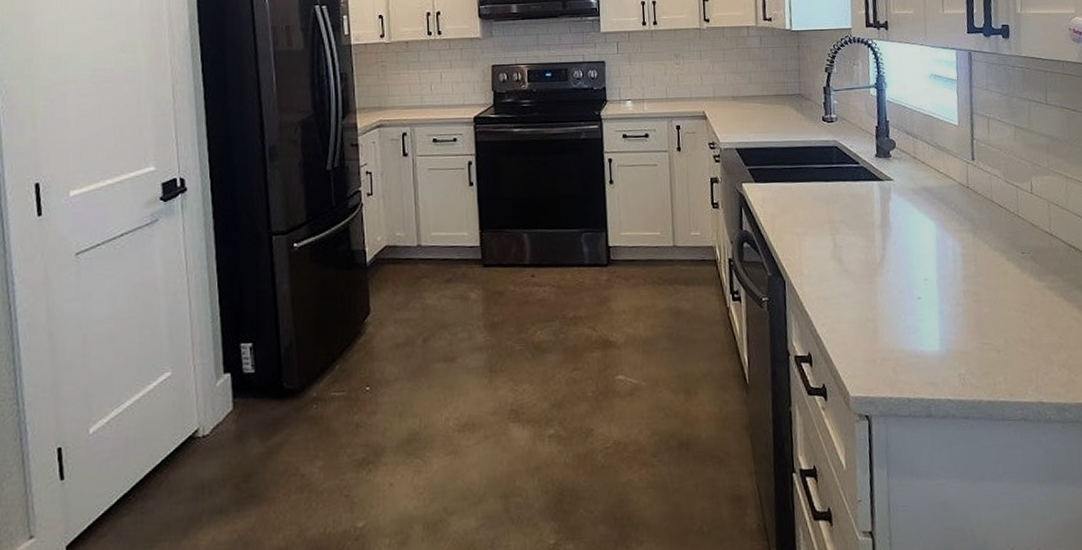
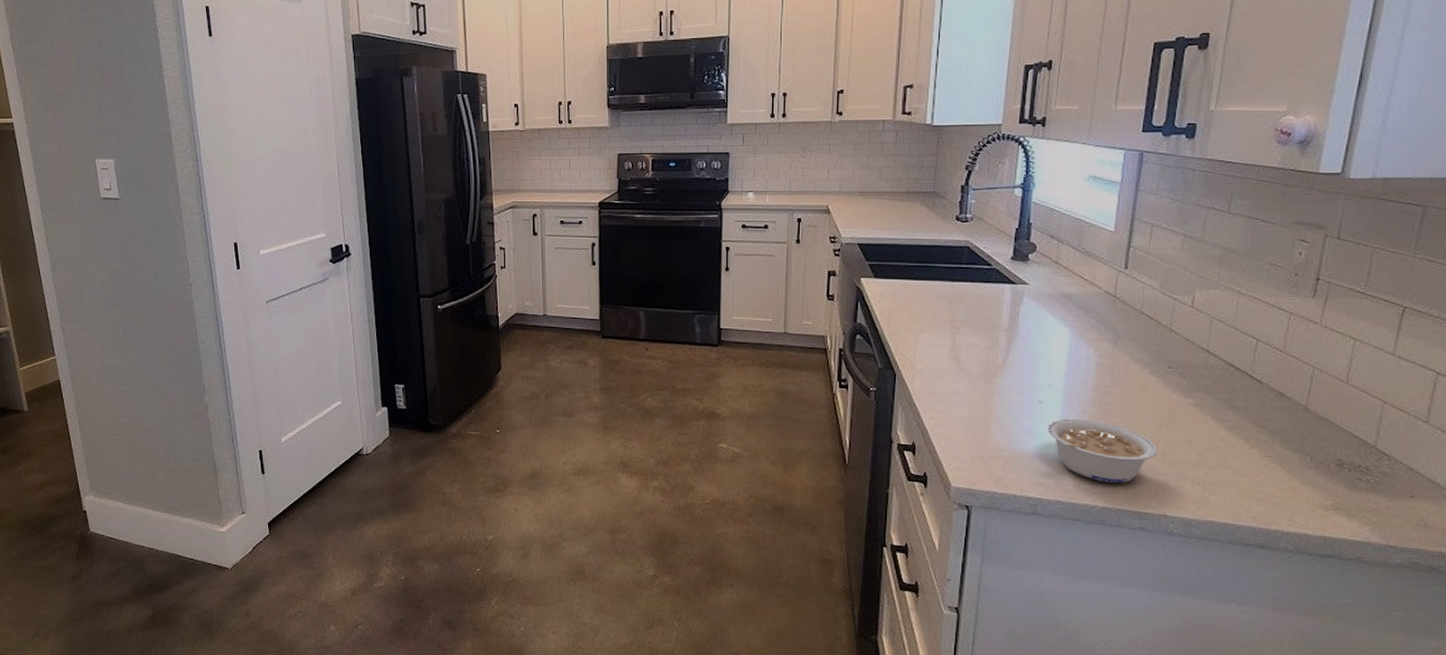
legume: none [929,311,1026,375] -> present [1048,418,1157,484]

